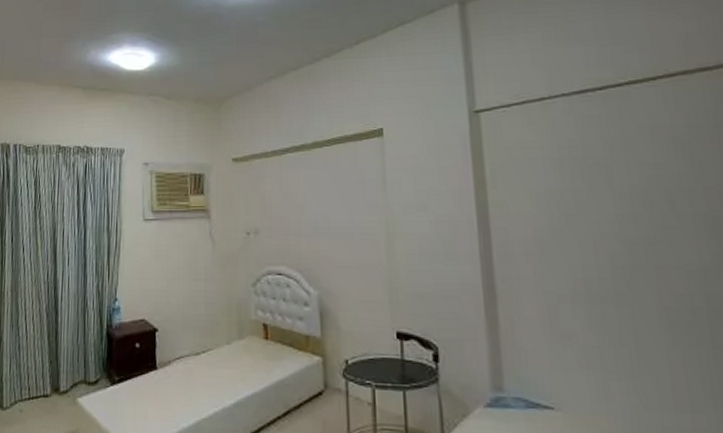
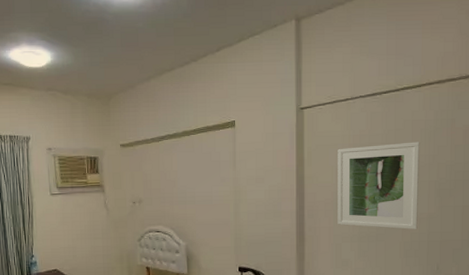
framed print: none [536,155,686,288] -> present [337,141,420,229]

